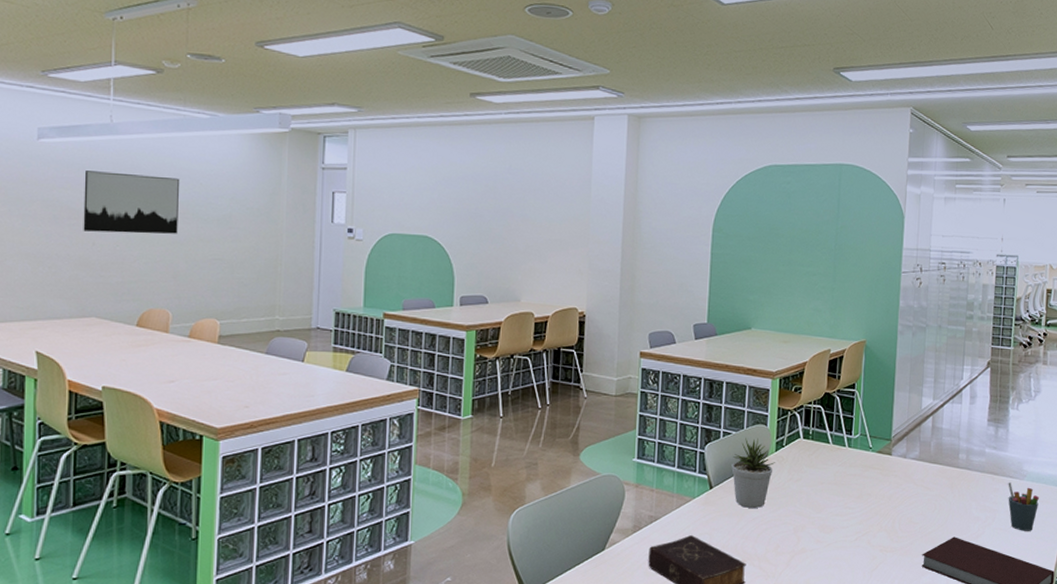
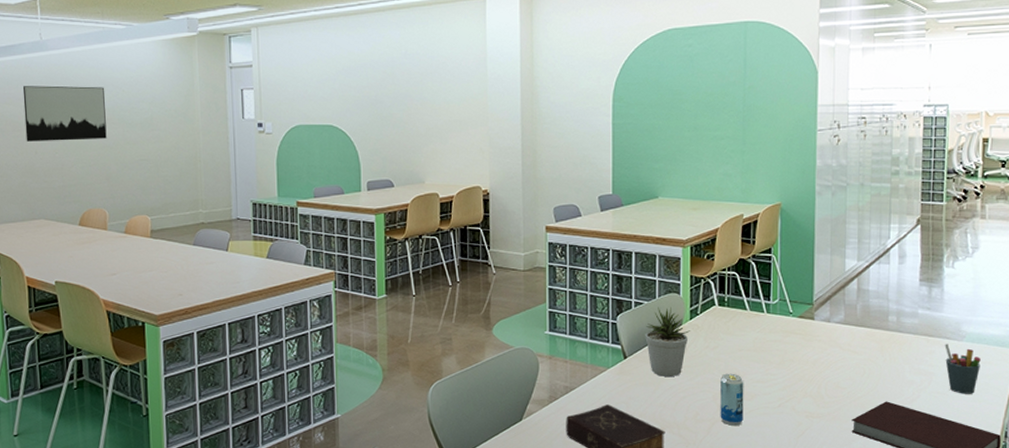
beverage can: none [799,506,824,559] -> present [720,373,744,426]

